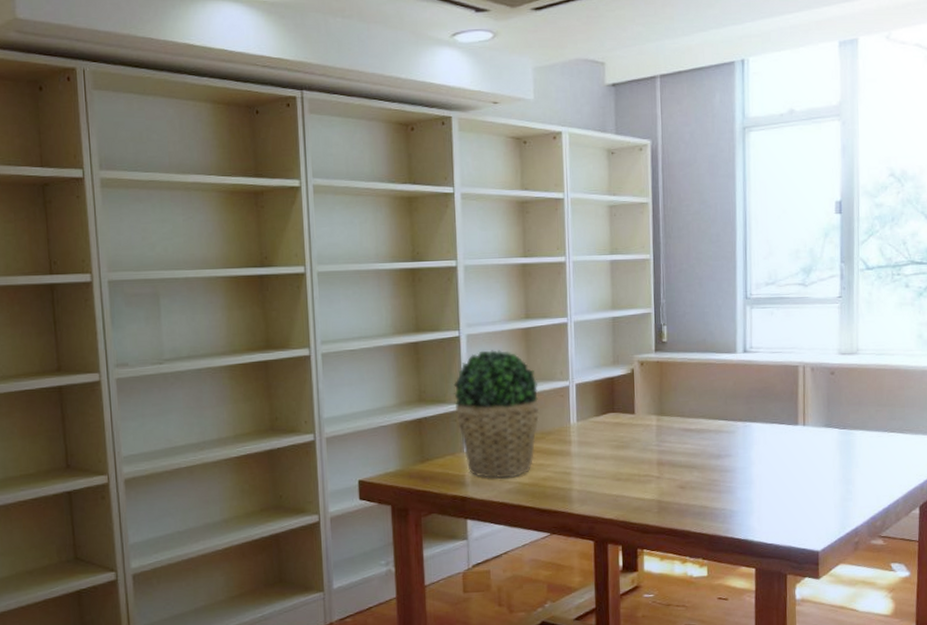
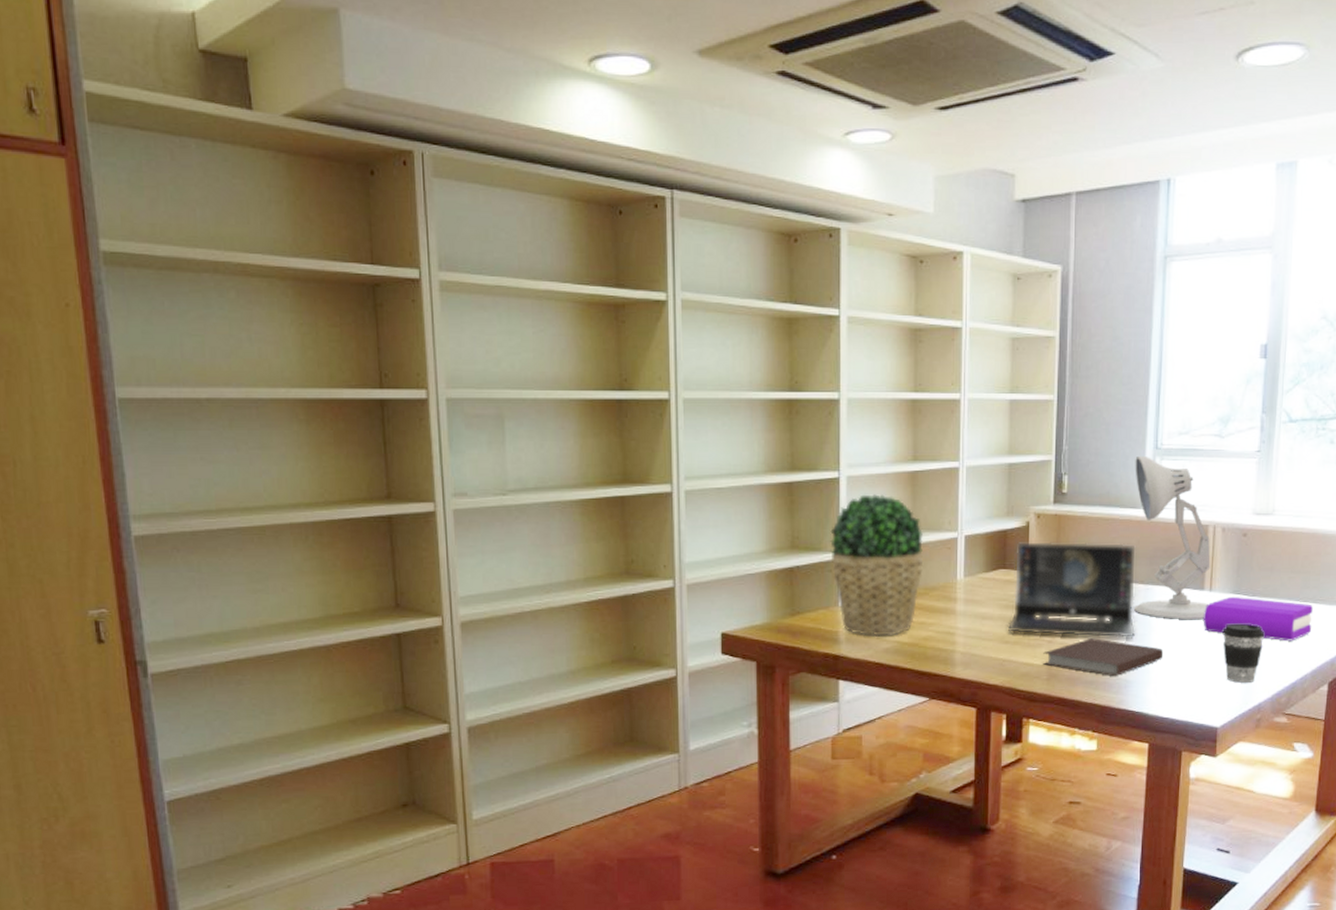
laptop: none [618,385,737,472] -> present [1007,541,1136,638]
notebook: none [653,470,764,507] -> present [1043,636,1164,676]
desk lamp: none [727,305,803,453] -> present [1133,455,1211,620]
book: none [798,429,901,470] -> present [1203,596,1313,642]
coffee cup: none [817,454,857,509] -> present [1222,623,1265,683]

